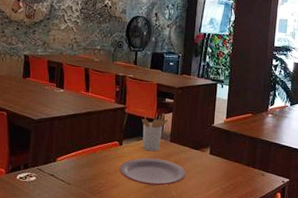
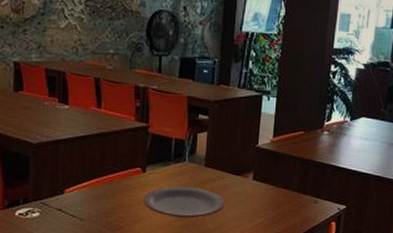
utensil holder: present [141,113,168,152] -> none [168,132,201,179]

